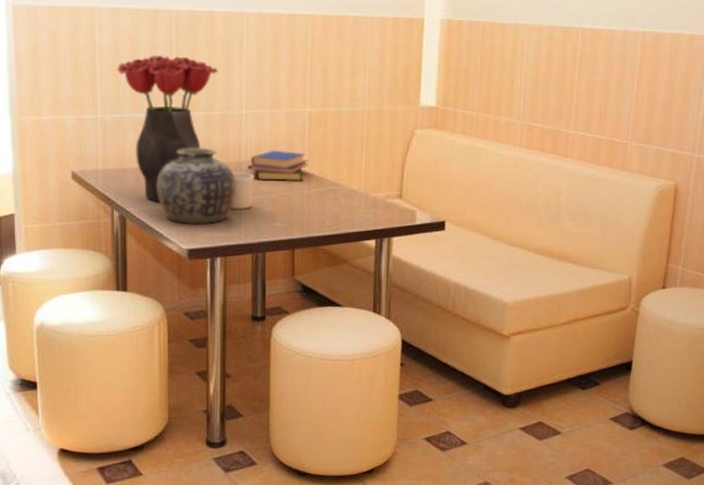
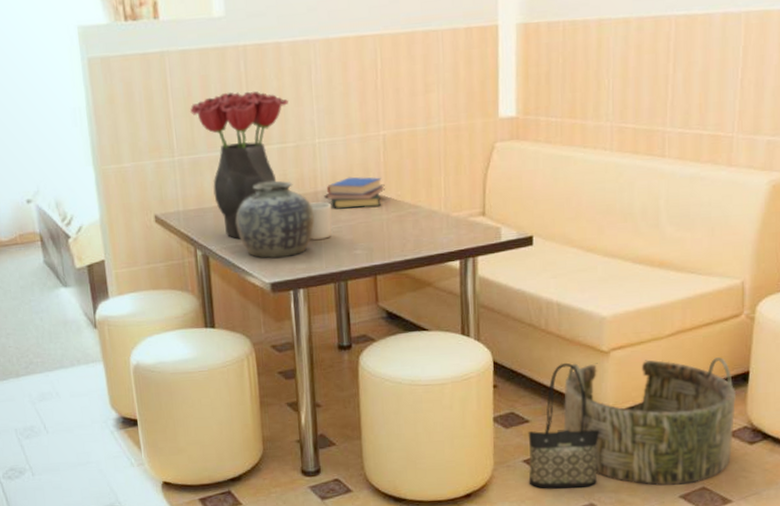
tote bag: none [429,344,497,468] -> present [528,362,600,489]
basket: none [464,345,621,466] -> present [563,357,737,485]

